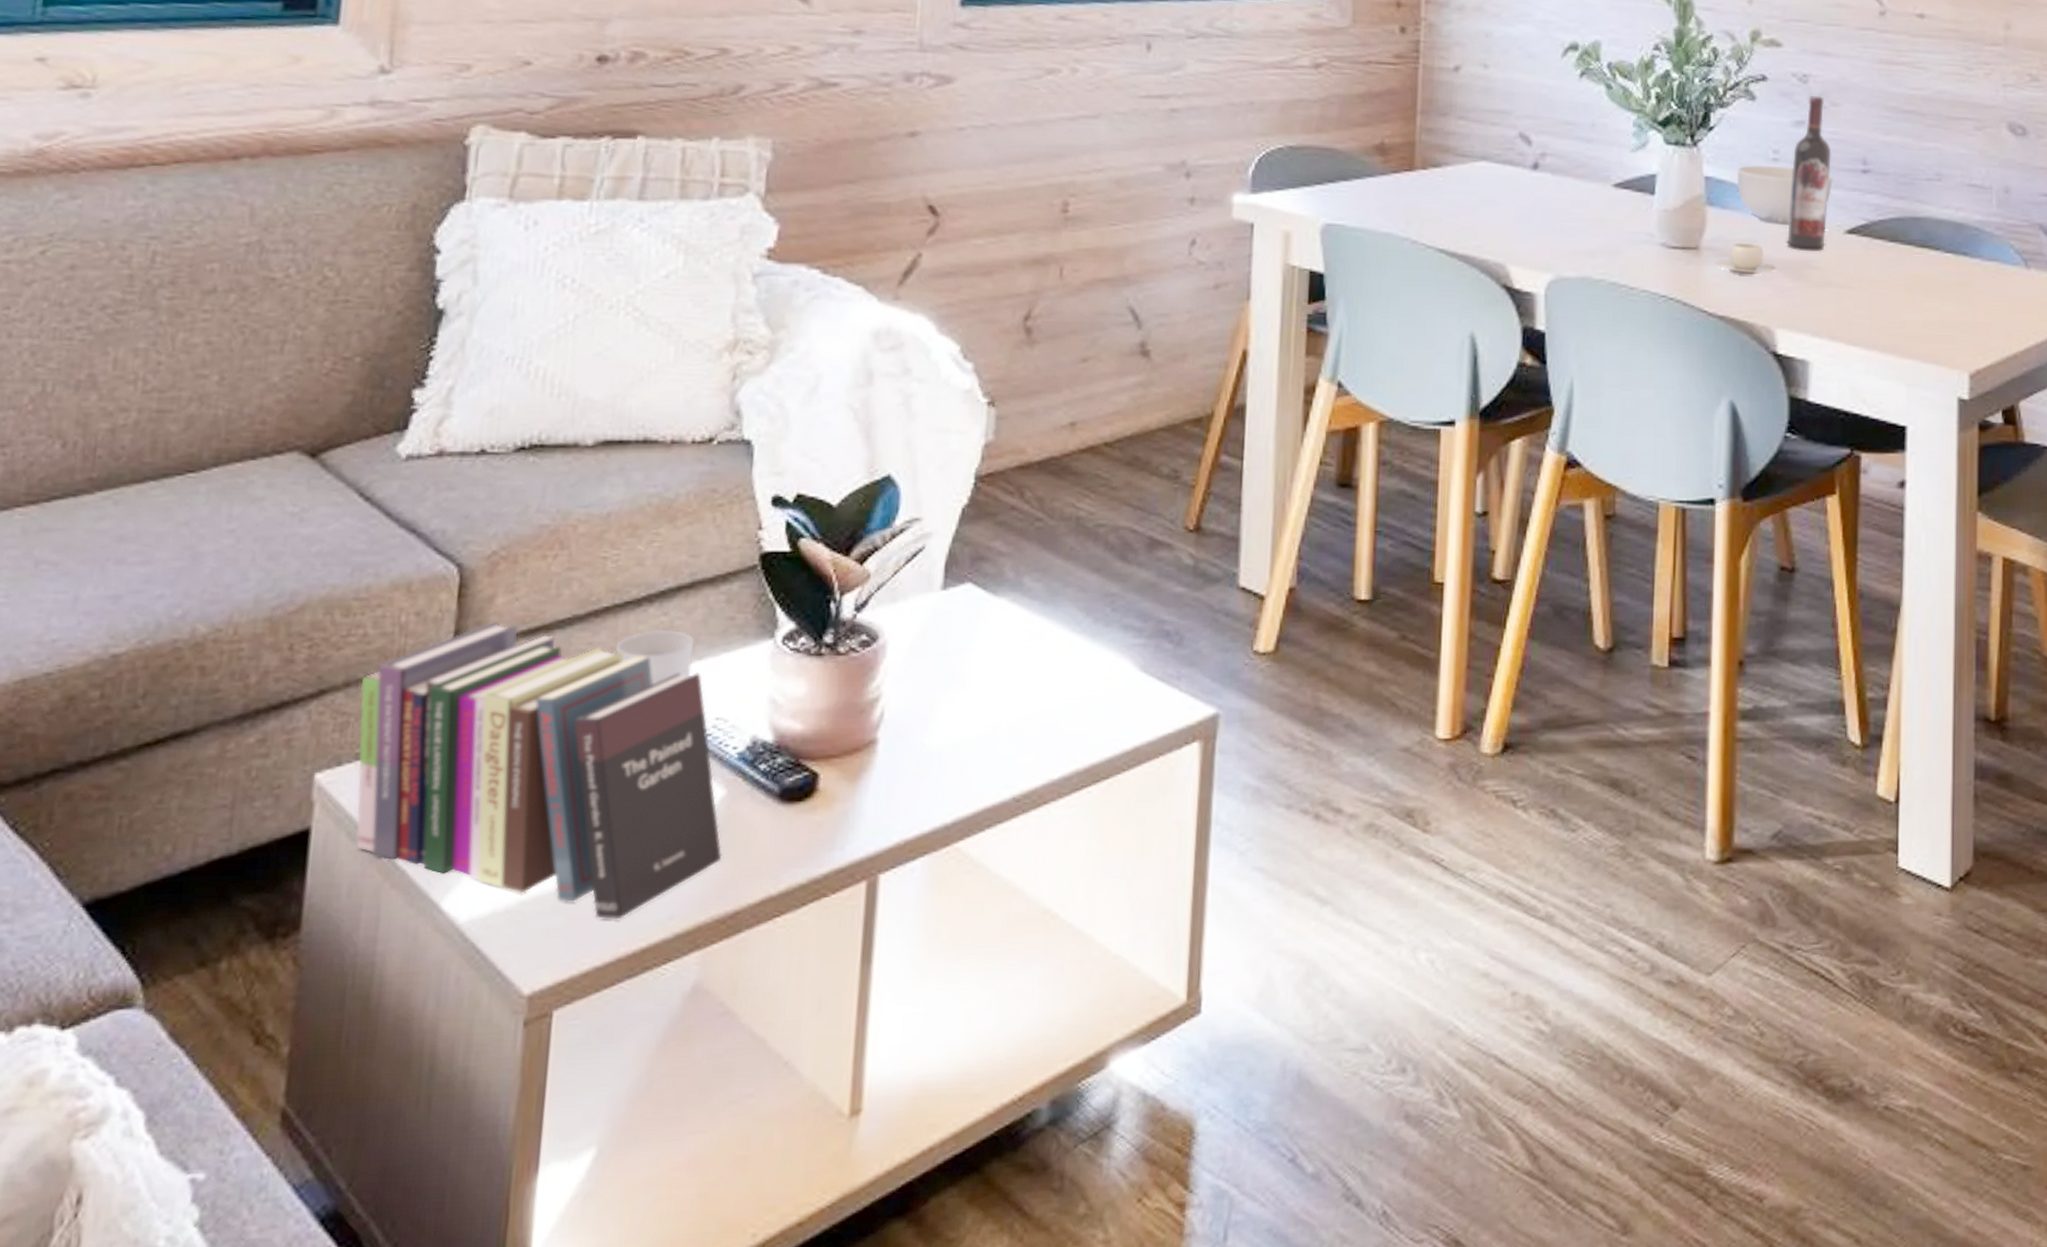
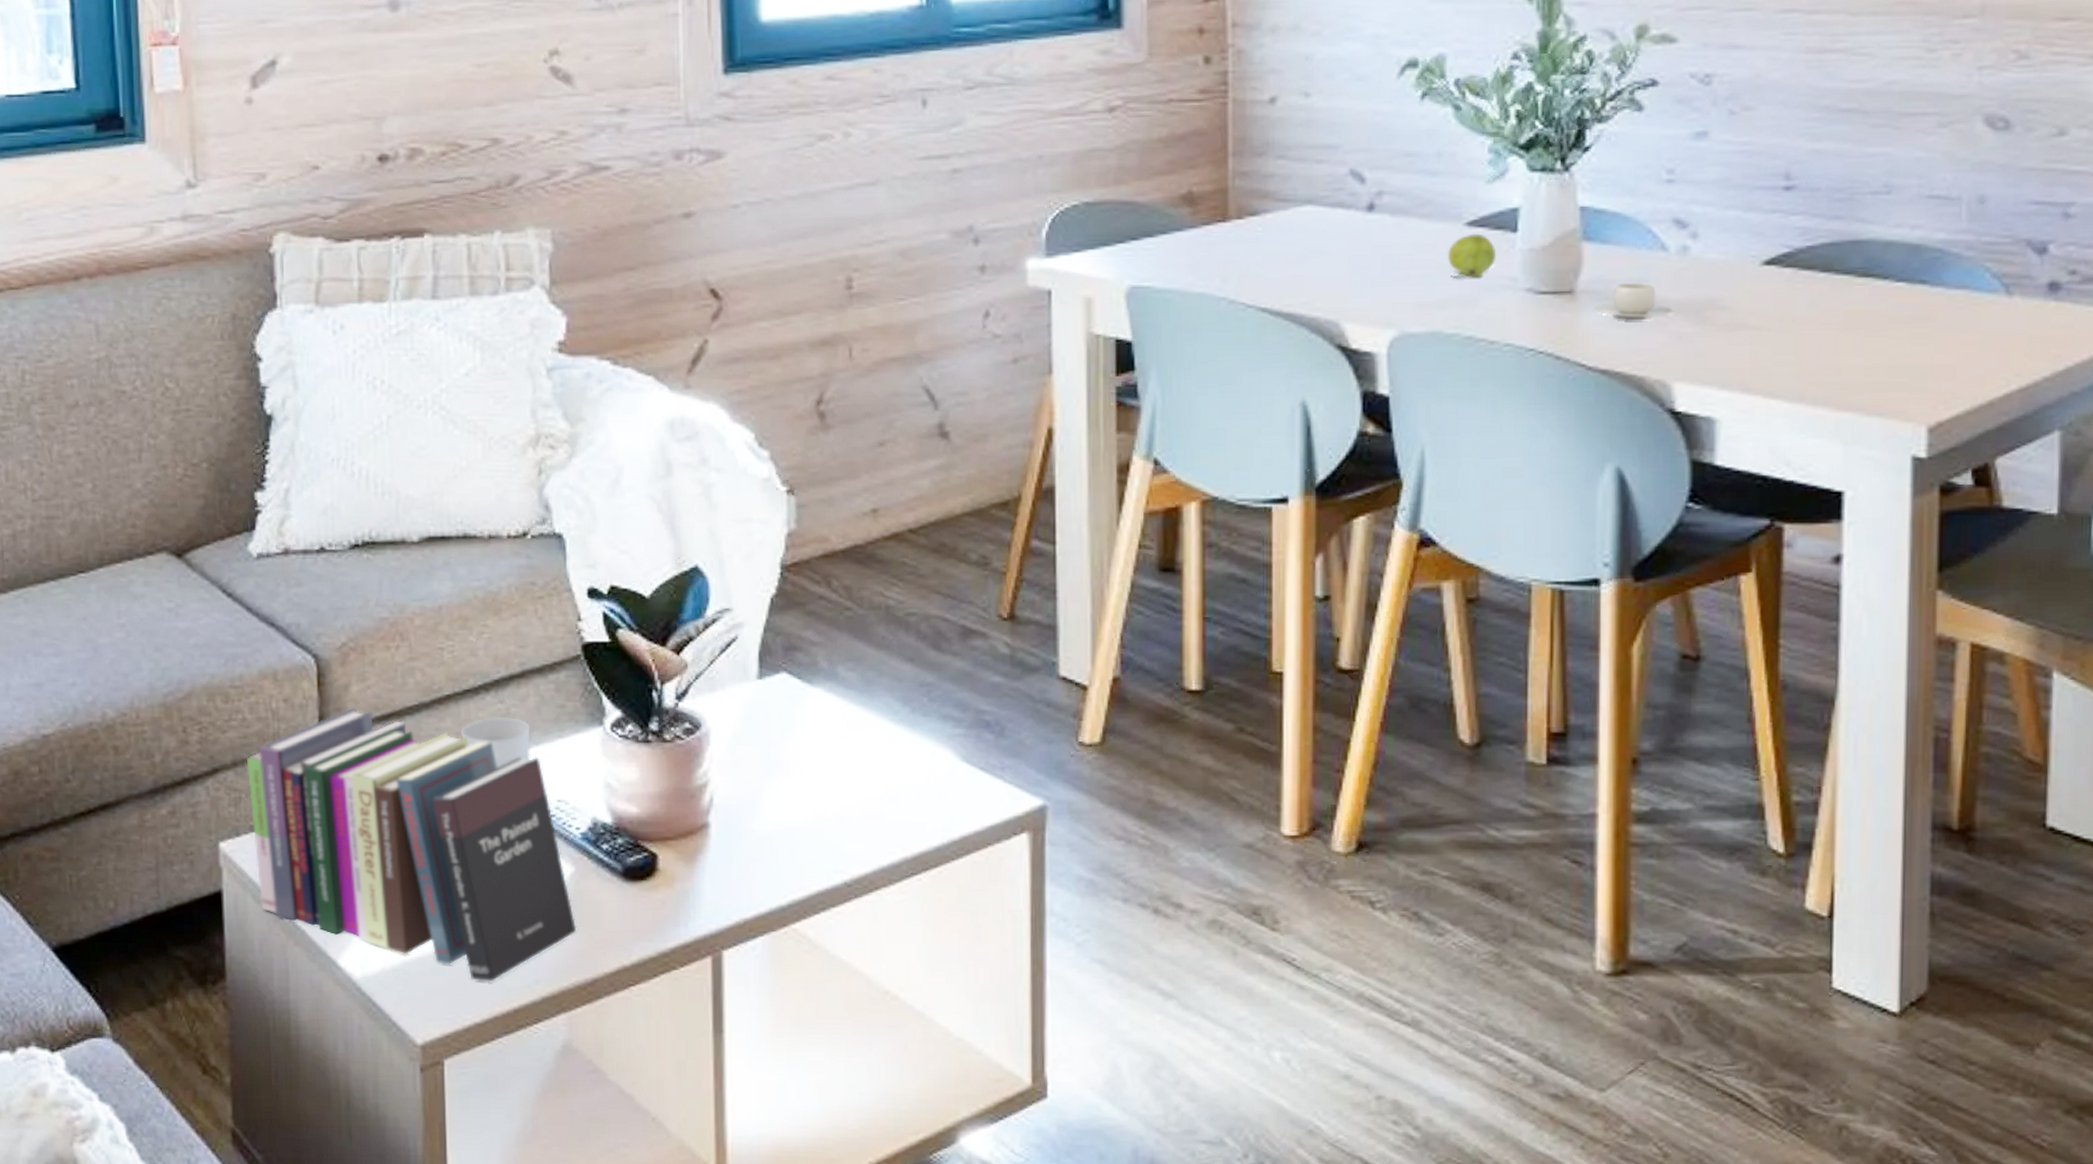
fruit: none [1597,194,1638,233] -> present [1447,233,1497,280]
bowl: present [1737,165,1834,226] -> none [1620,188,1747,261]
wine bottle: present [1786,95,1831,253] -> none [1685,98,1743,290]

